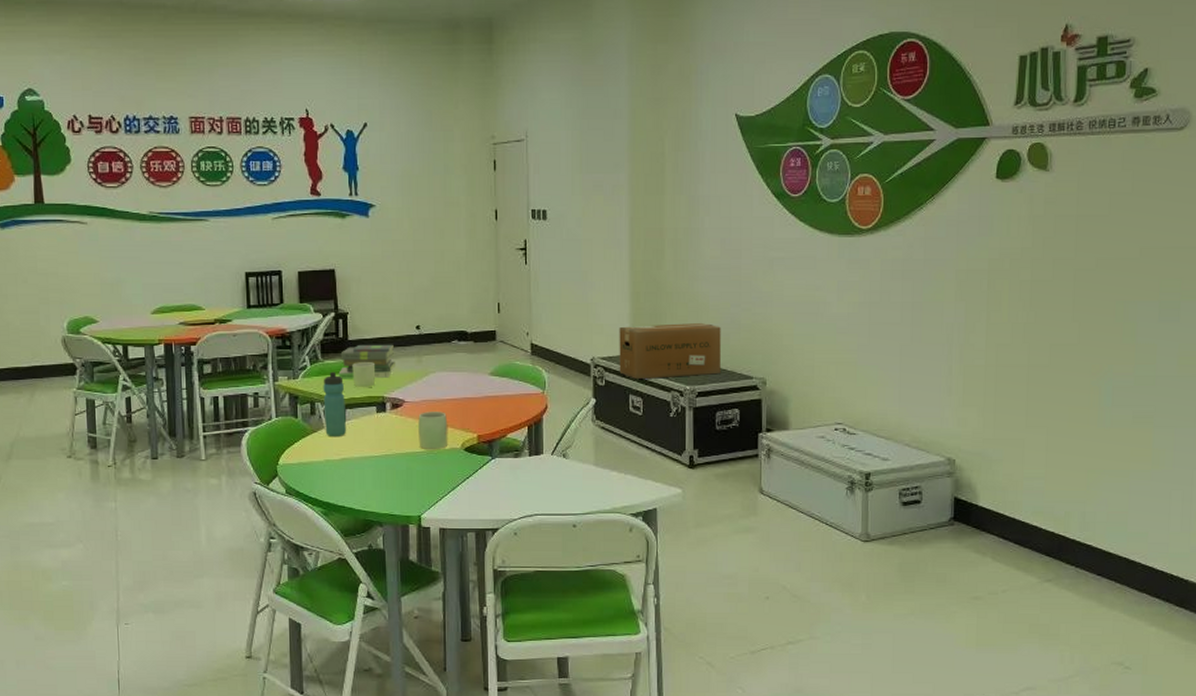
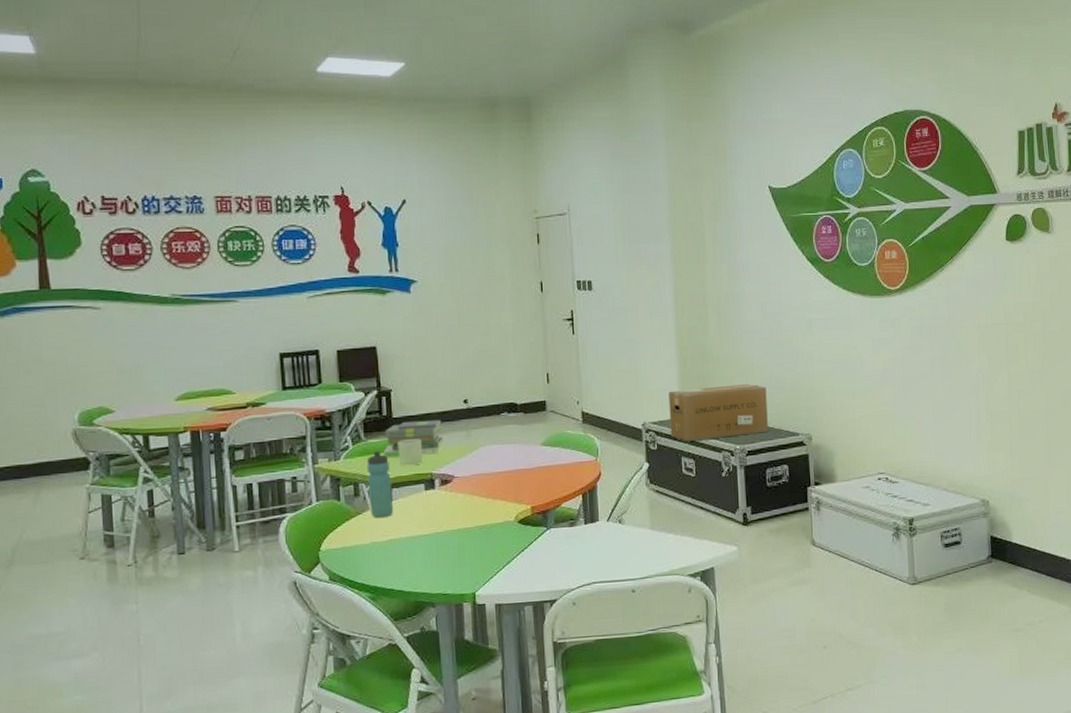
mug: present [418,412,448,449] -> none [469,485,501,524]

